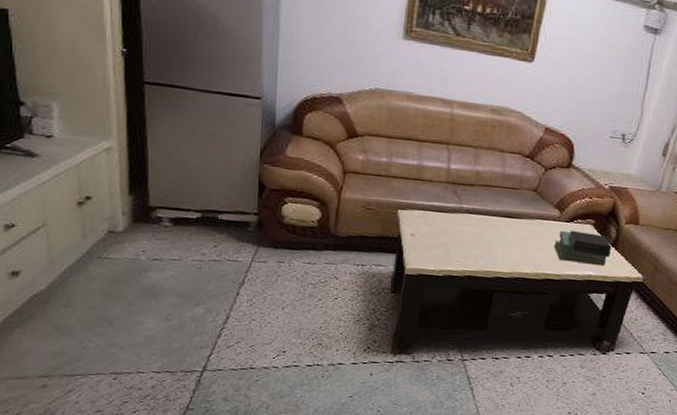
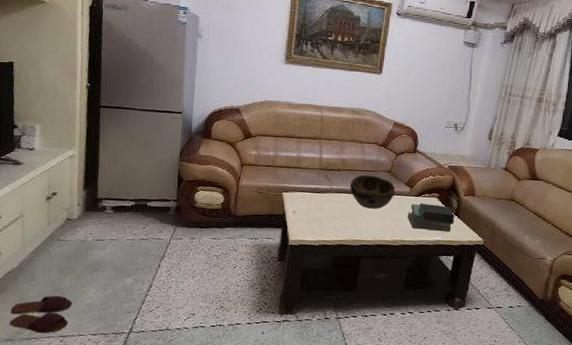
slippers: none [43,325,125,370] -> present [9,295,72,334]
decorative bowl: none [484,192,542,236] -> present [350,175,396,209]

